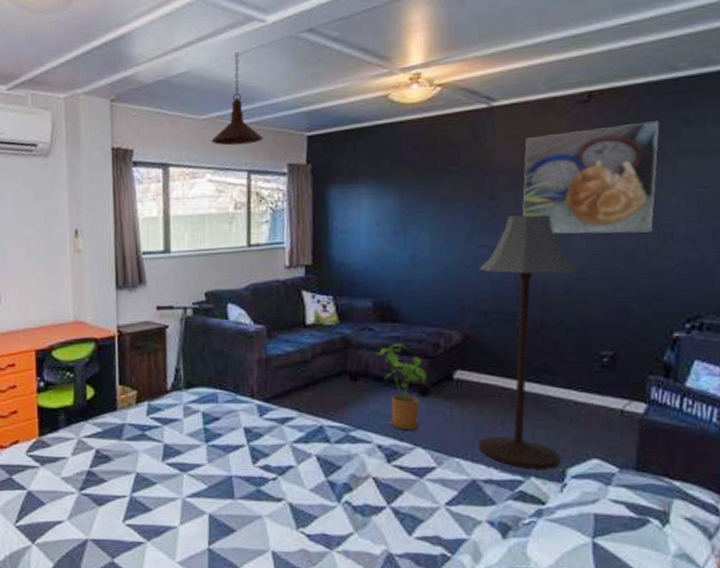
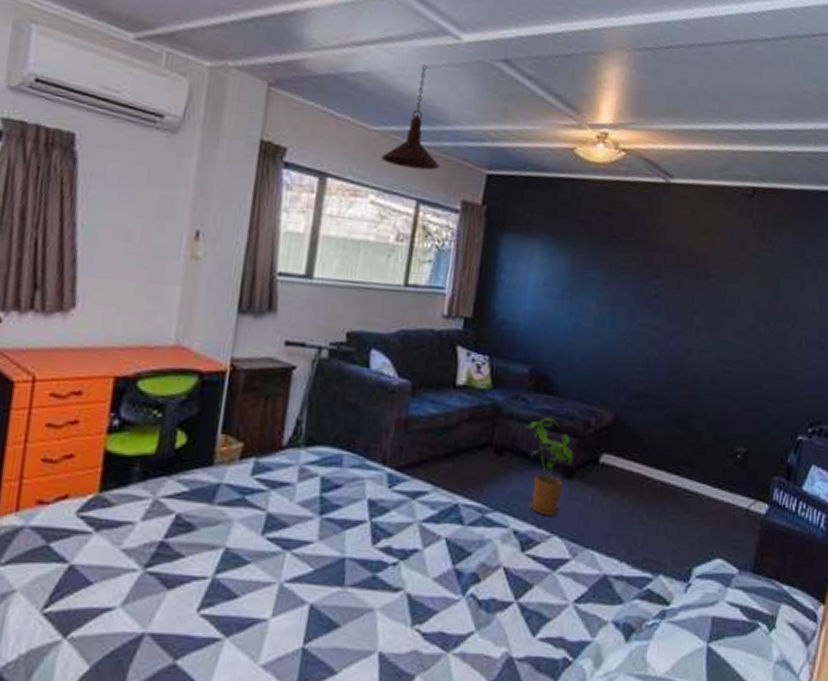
floor lamp: present [478,214,579,469] -> none [613,297,726,567]
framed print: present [522,121,660,235] -> none [684,221,807,334]

